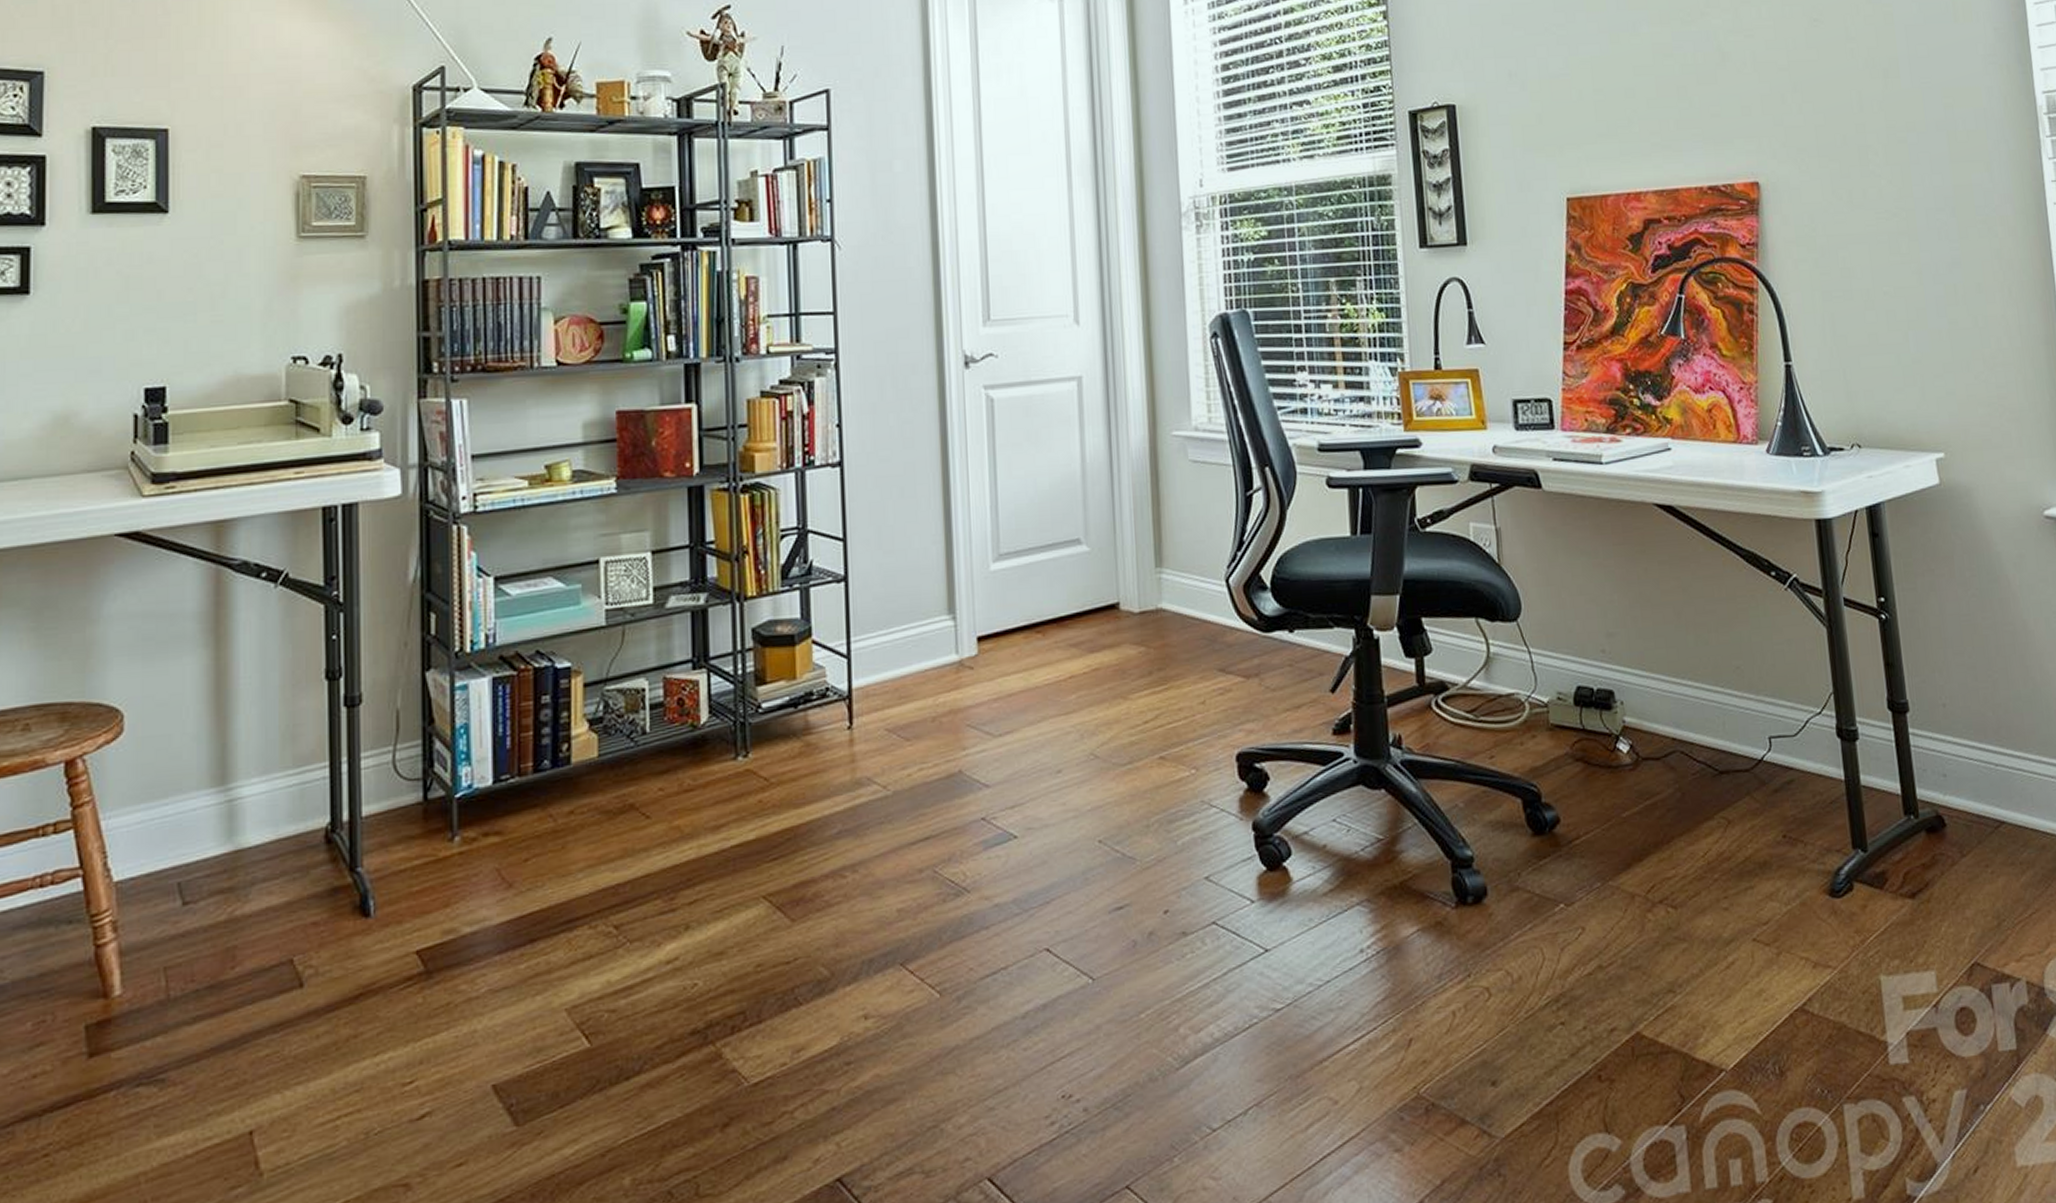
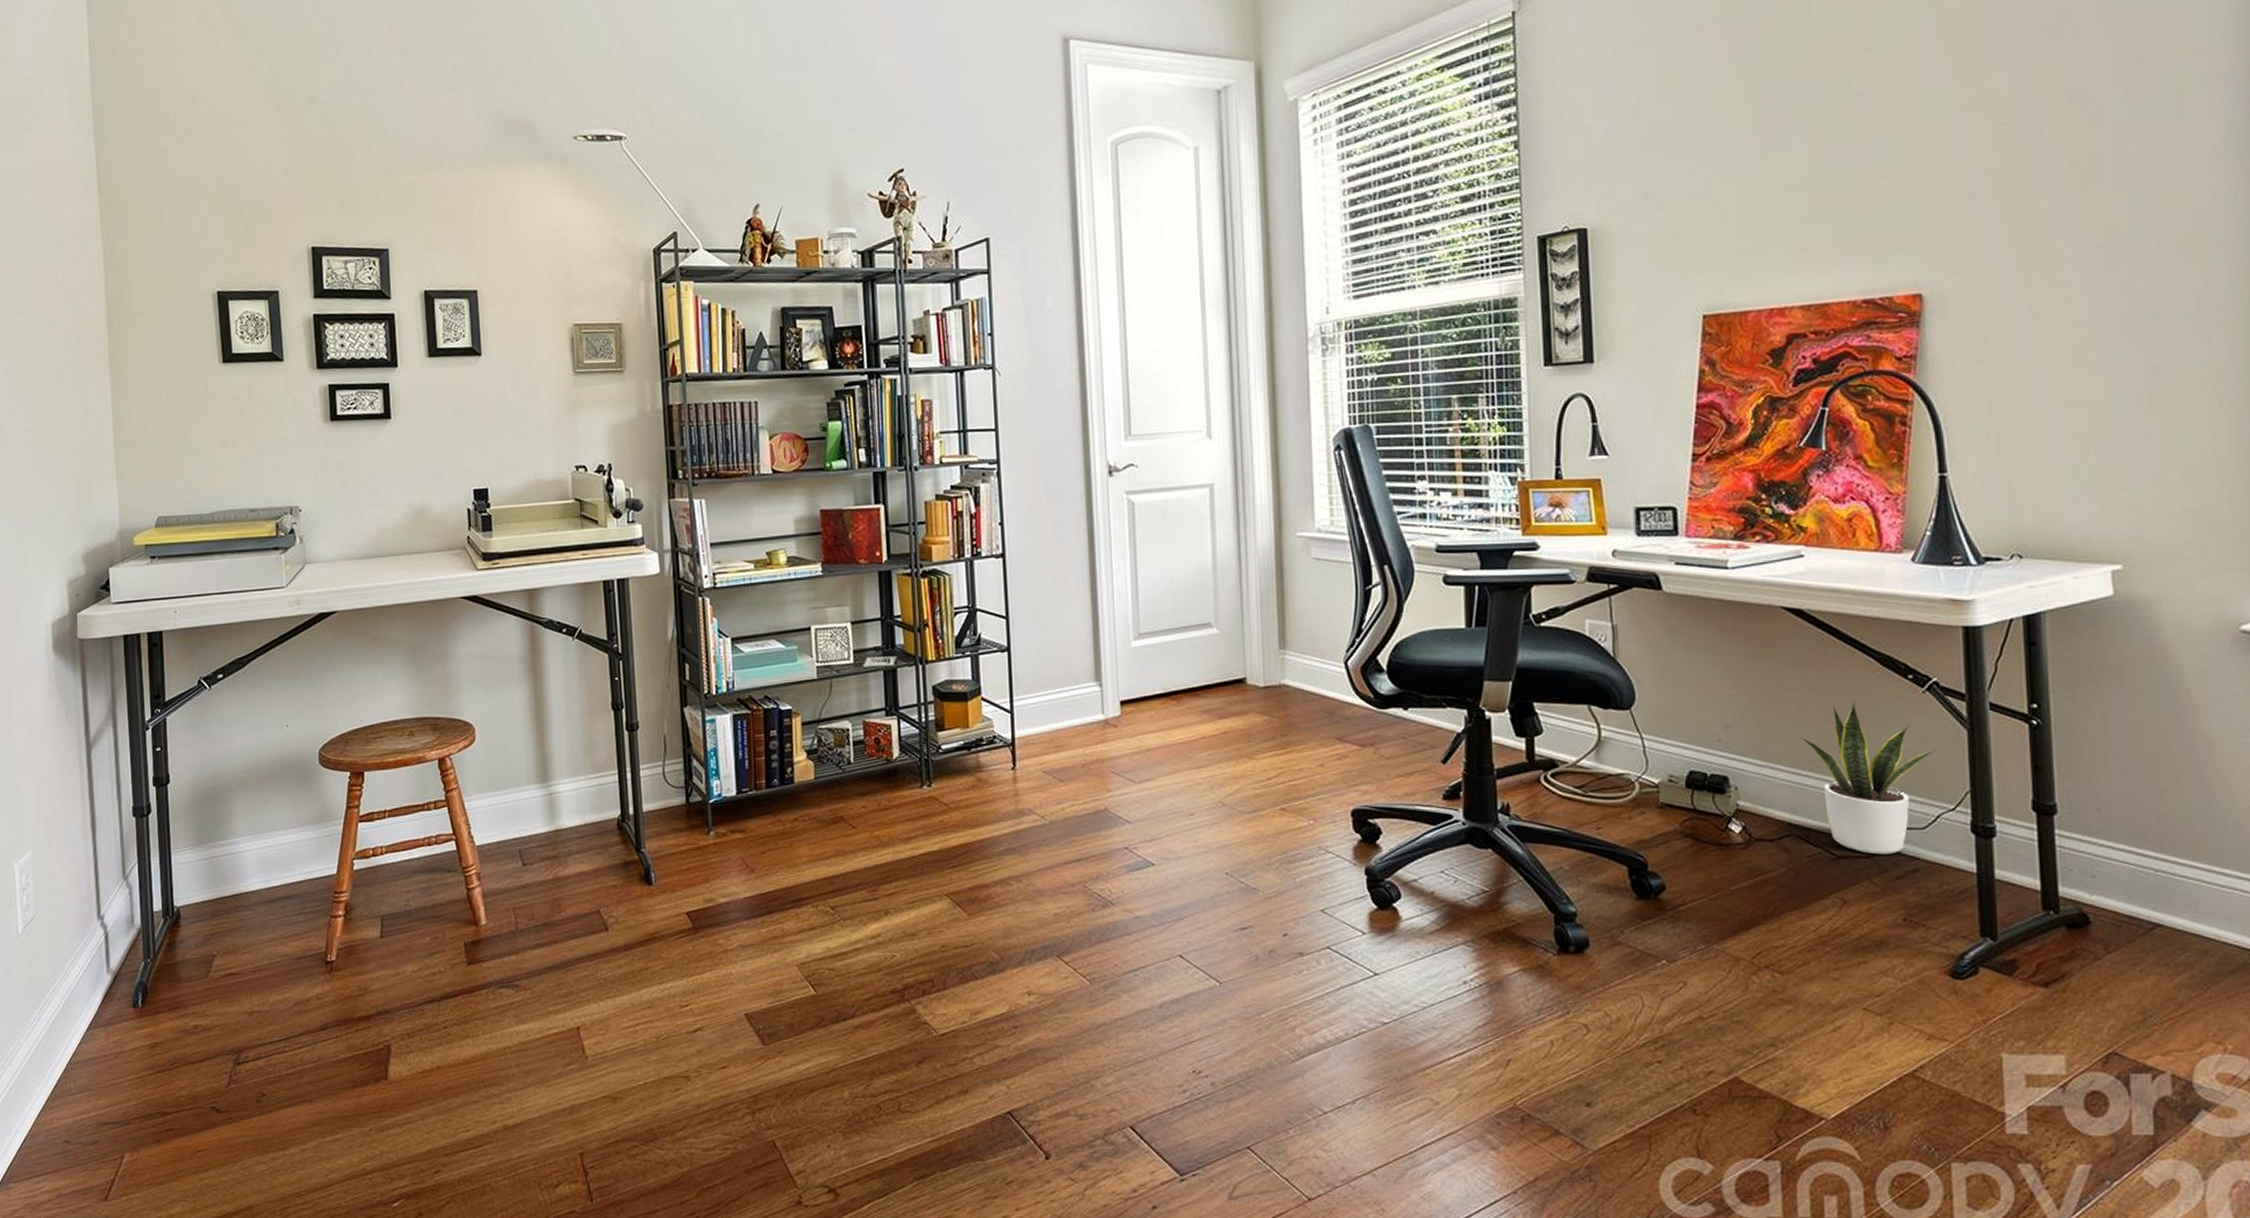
potted plant: none [1677,601,1801,767] -> present [1799,700,1936,855]

